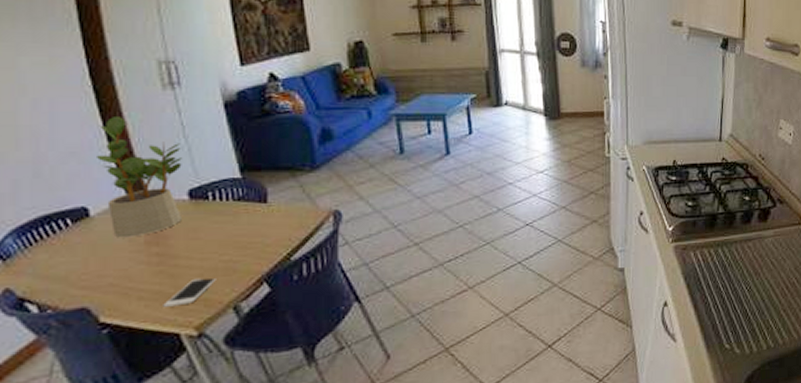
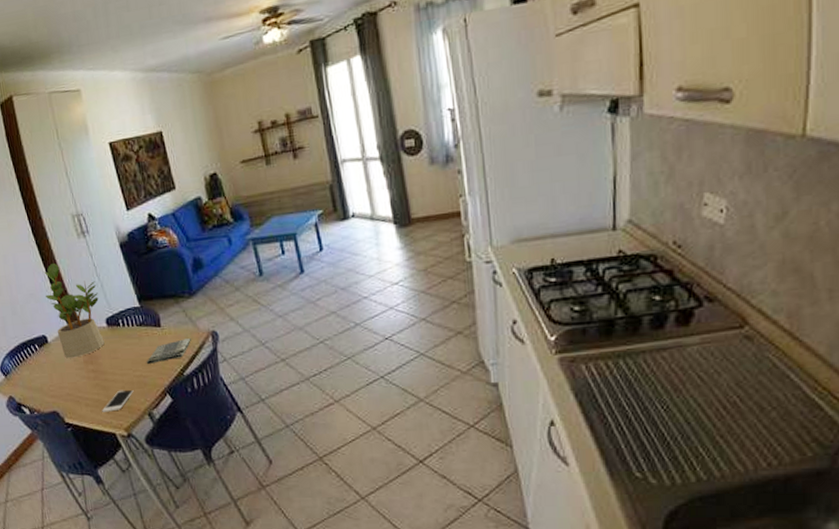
dish towel: none [240,218,306,248] -> present [146,338,191,365]

